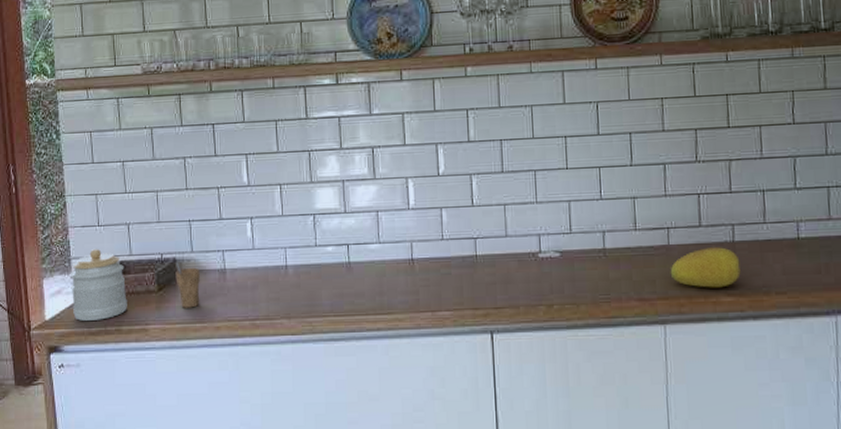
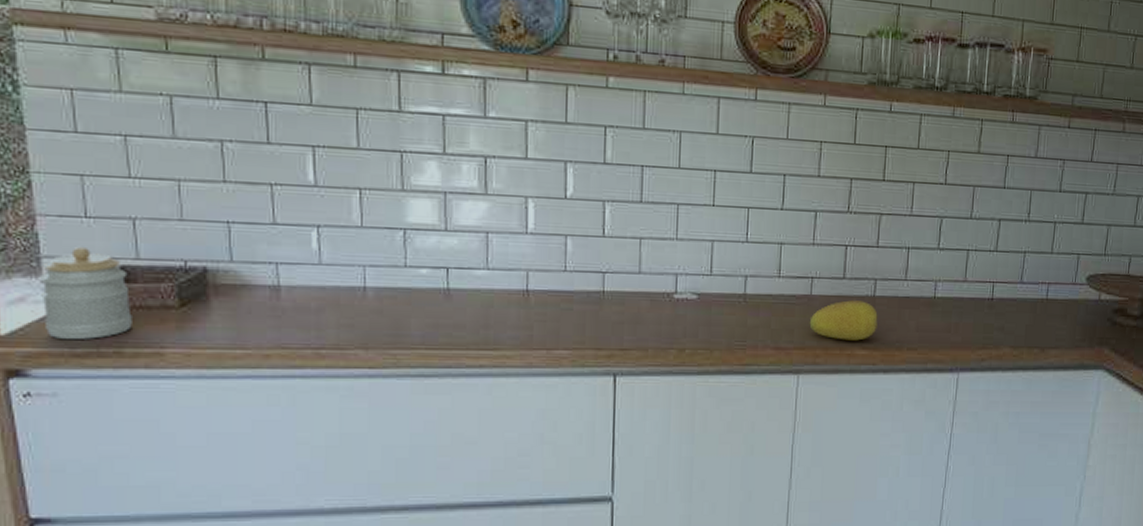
cup: present [175,262,200,308] -> none [206,273,242,330]

